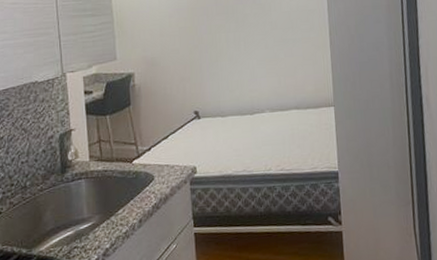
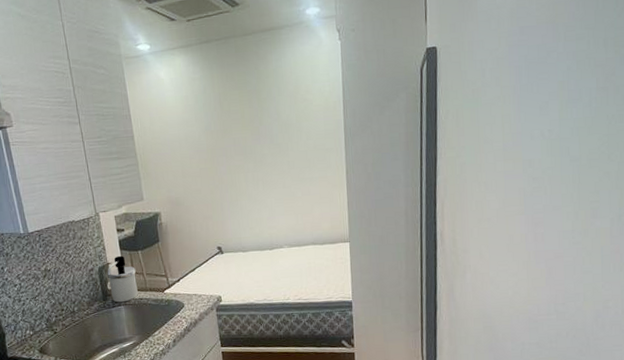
soap dispenser: none [69,120,102,176] -> present [107,255,138,303]

